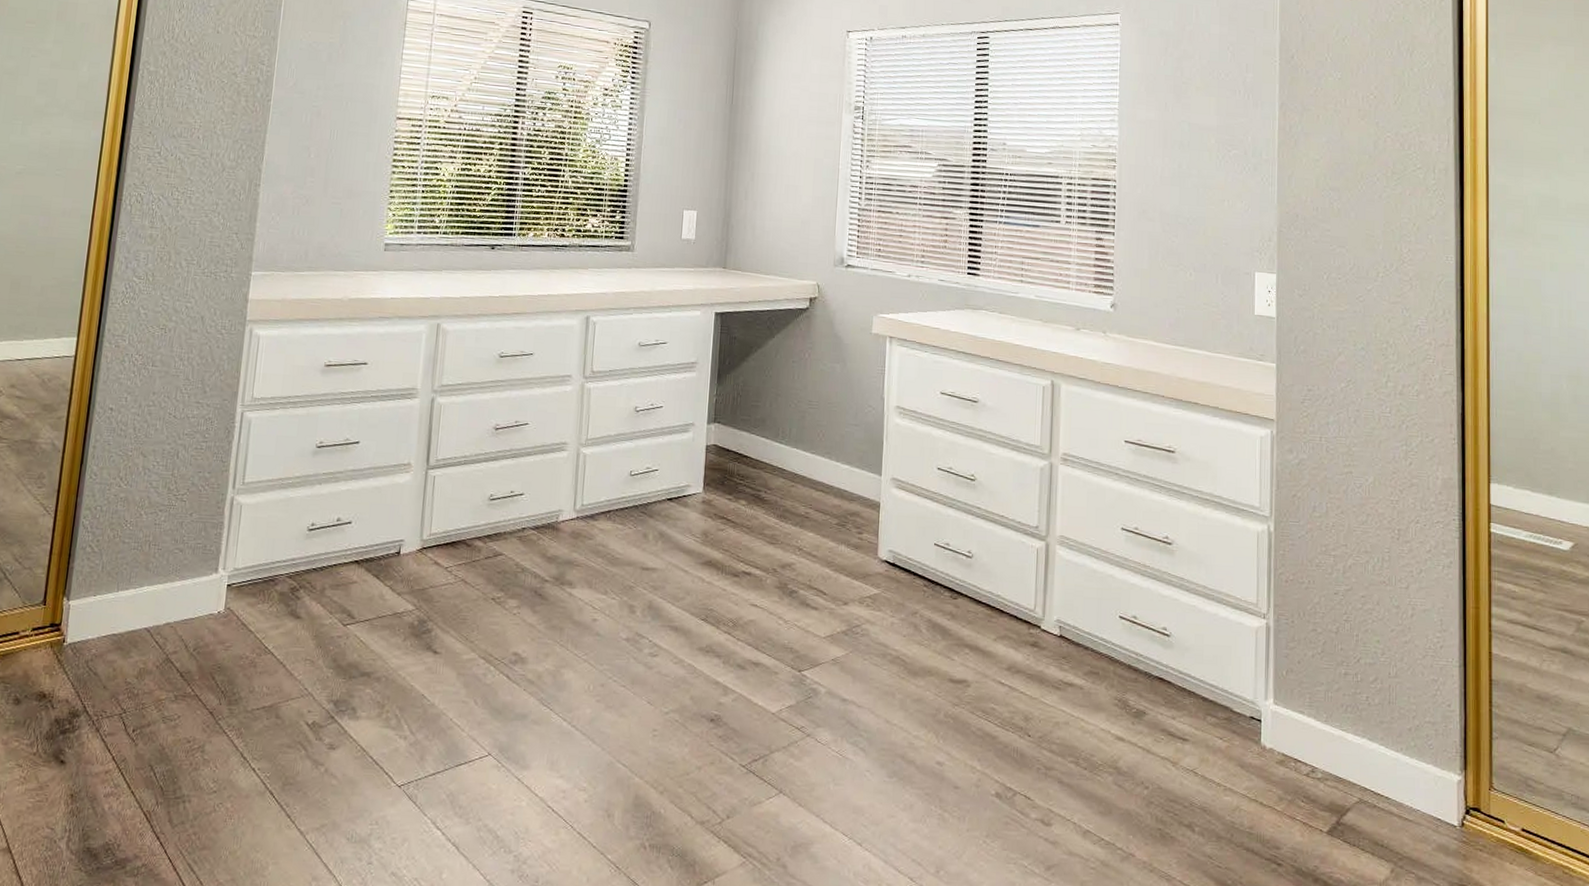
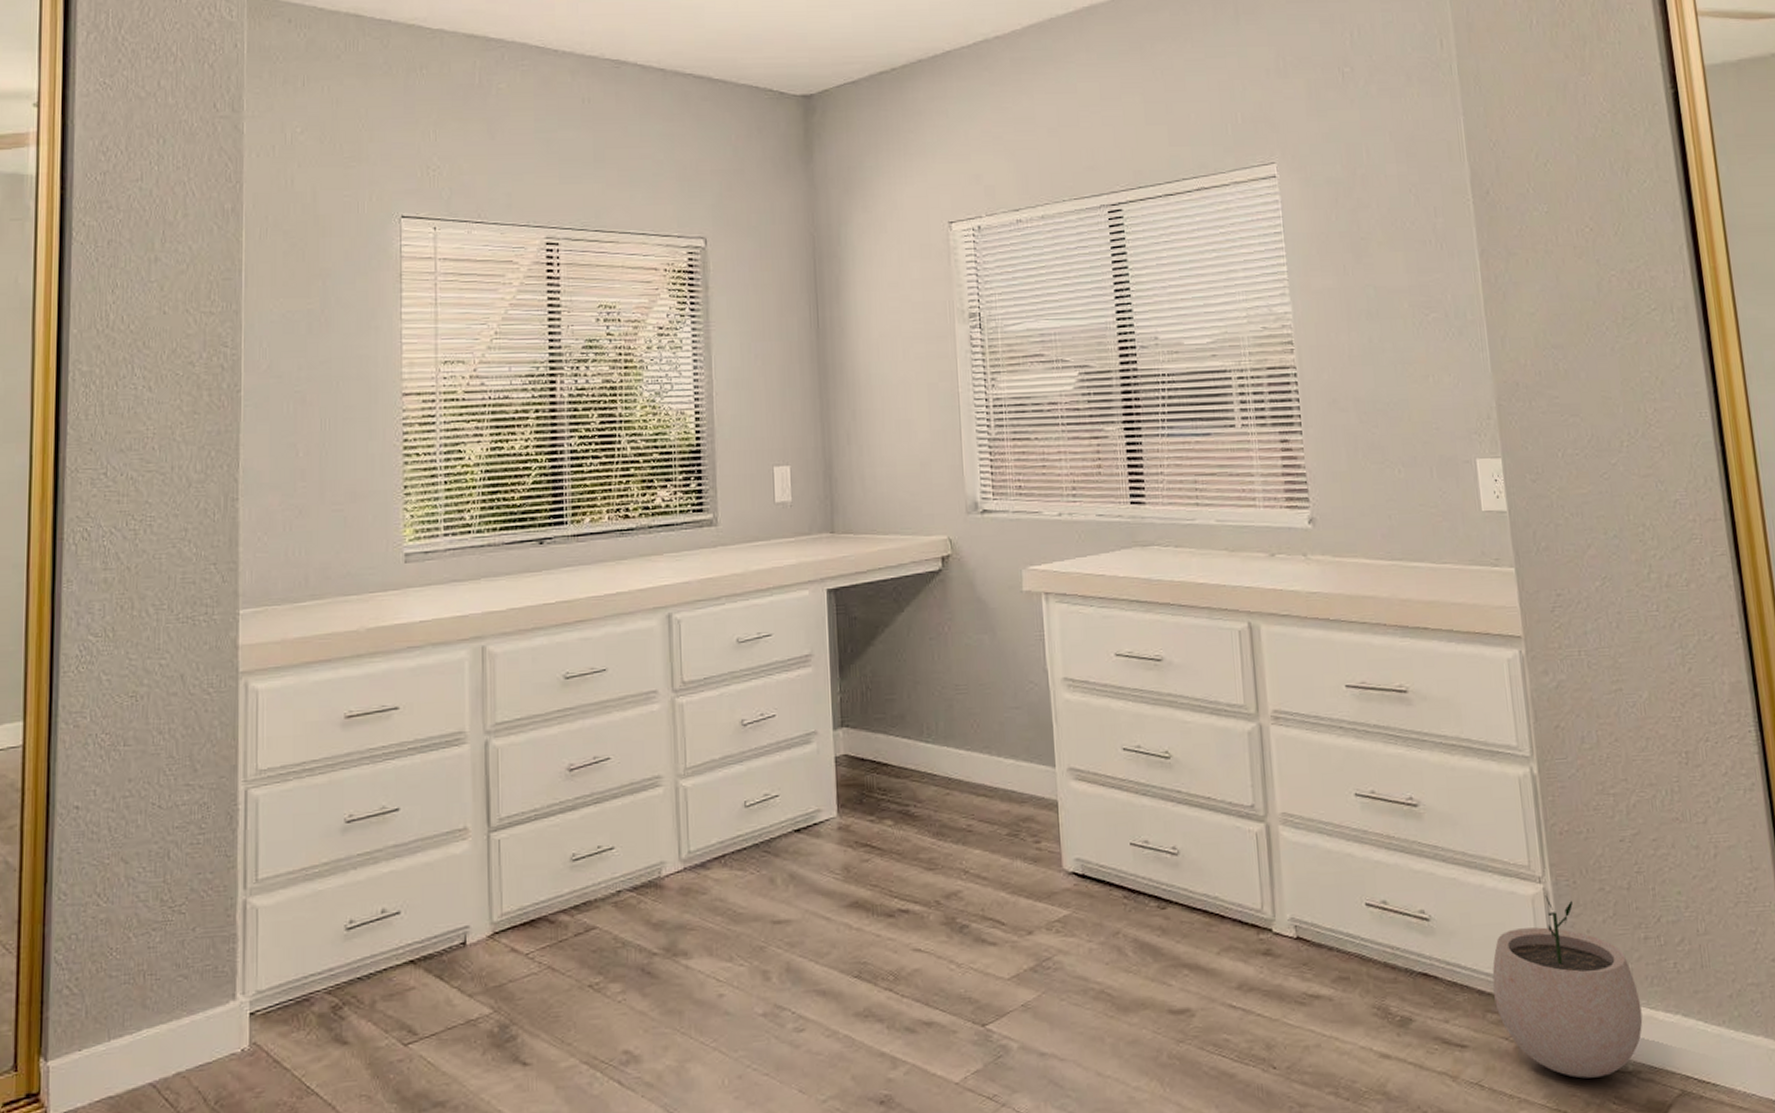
plant pot: none [1215,629,1335,779] -> present [1492,895,1643,1079]

